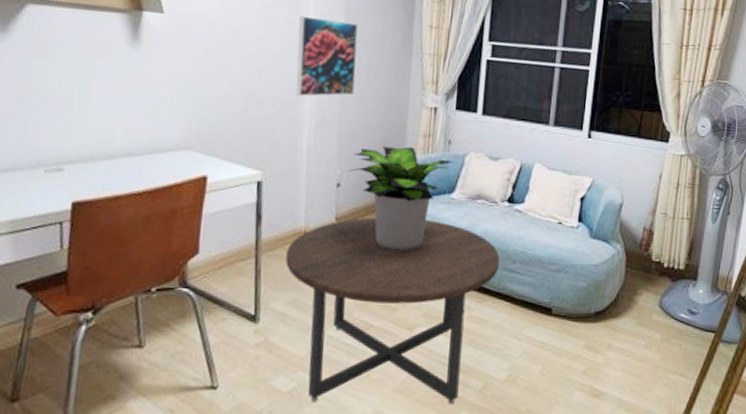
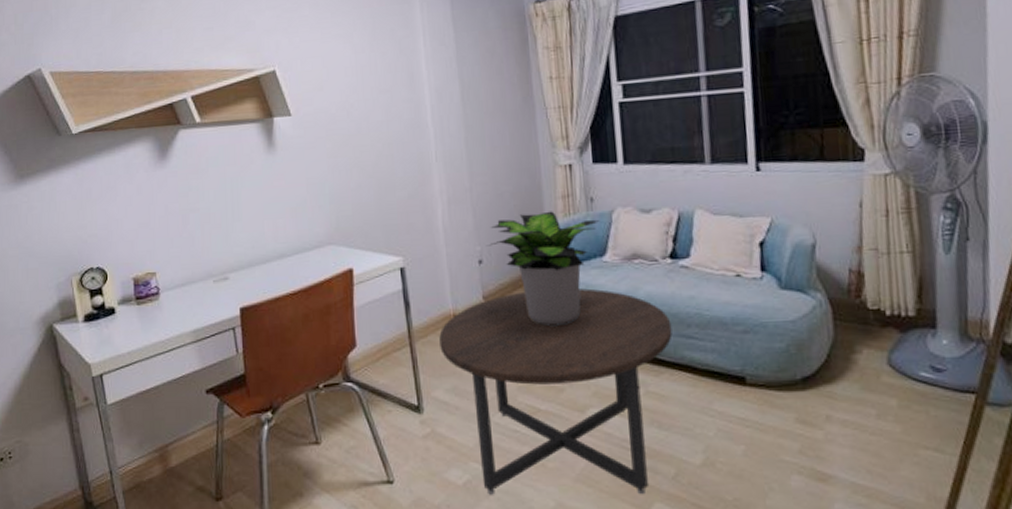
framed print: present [296,15,359,97] -> none [414,90,481,175]

